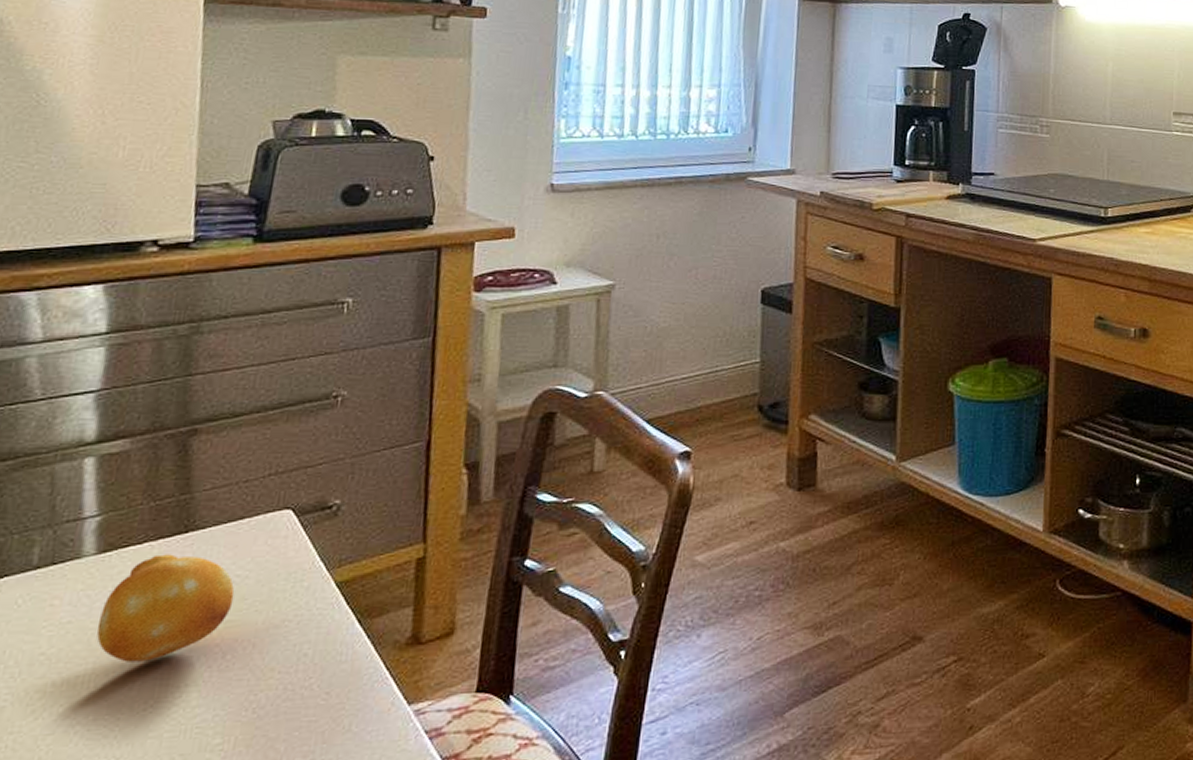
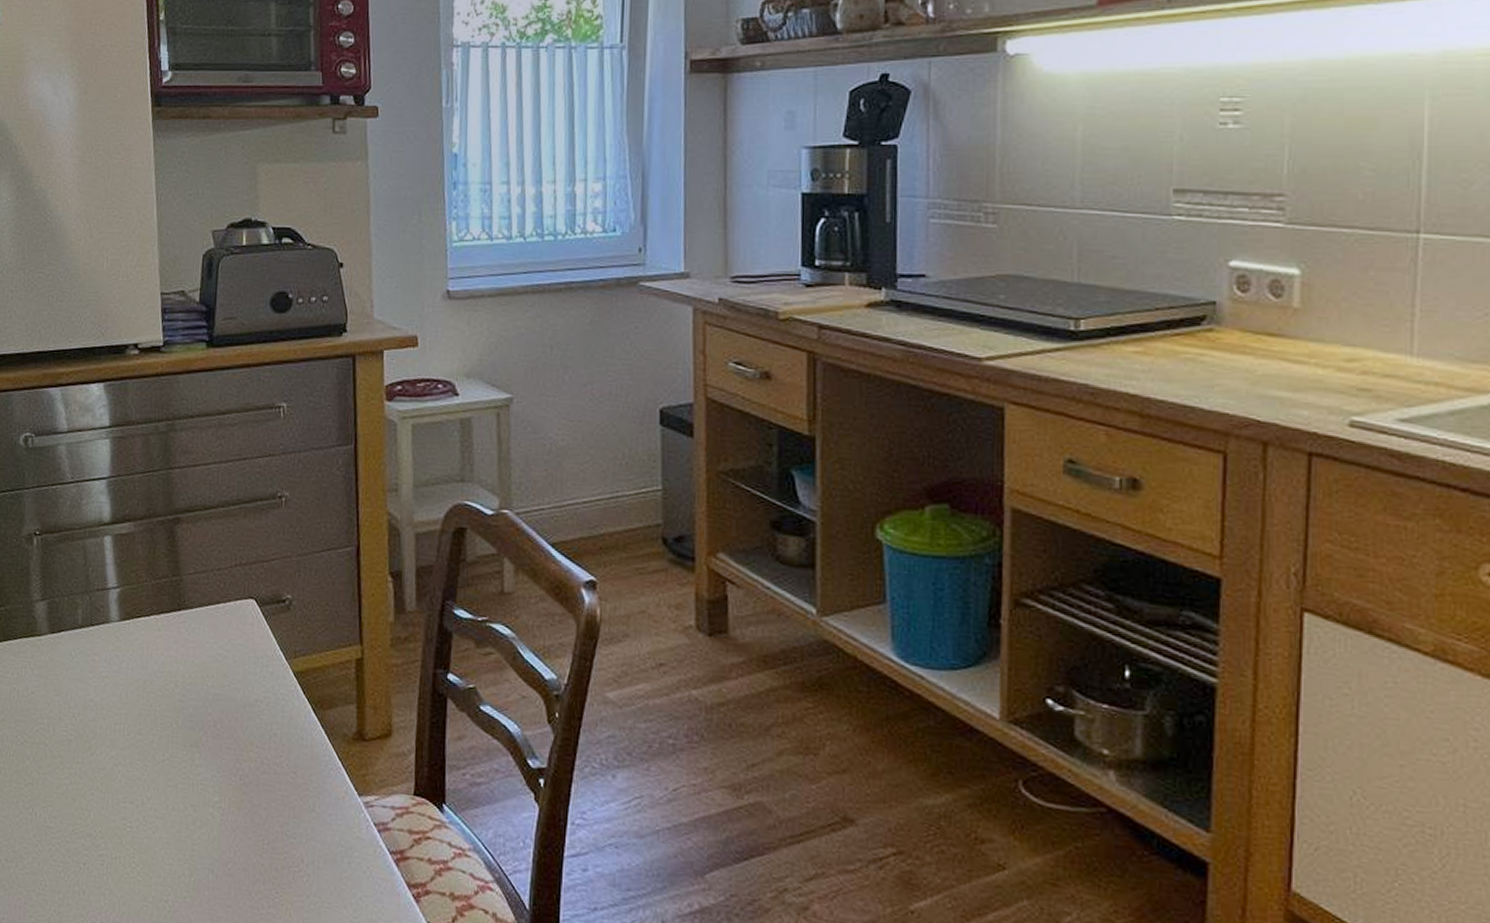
fruit: present [97,554,235,662] -> none [125,627,218,720]

